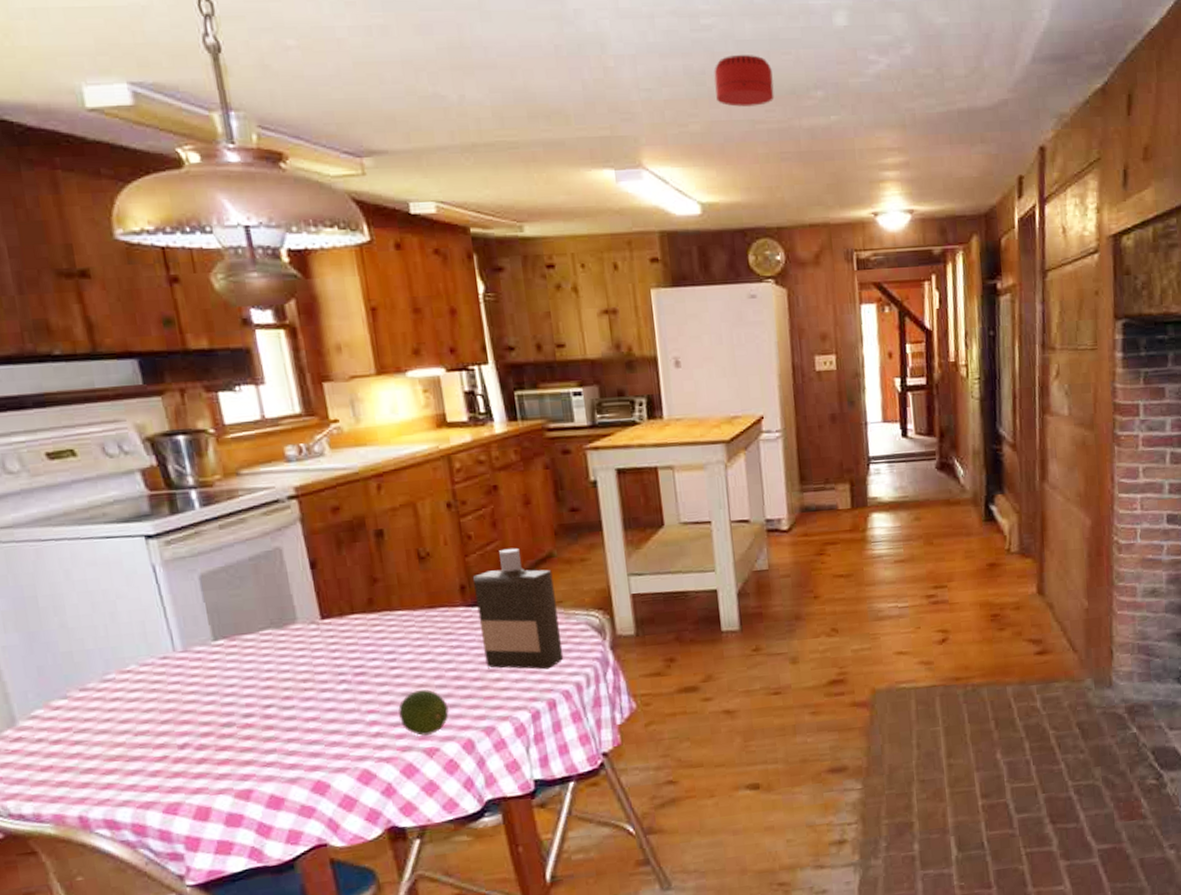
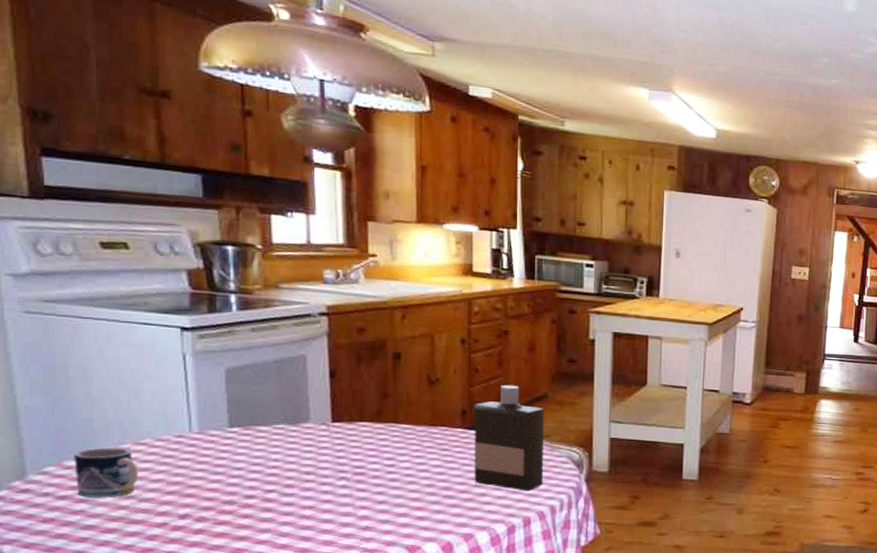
mug: none [60,679,130,739] -> present [74,447,139,498]
fruit: present [398,688,449,736] -> none [389,494,434,534]
smoke detector: present [714,55,775,107] -> none [742,17,790,61]

